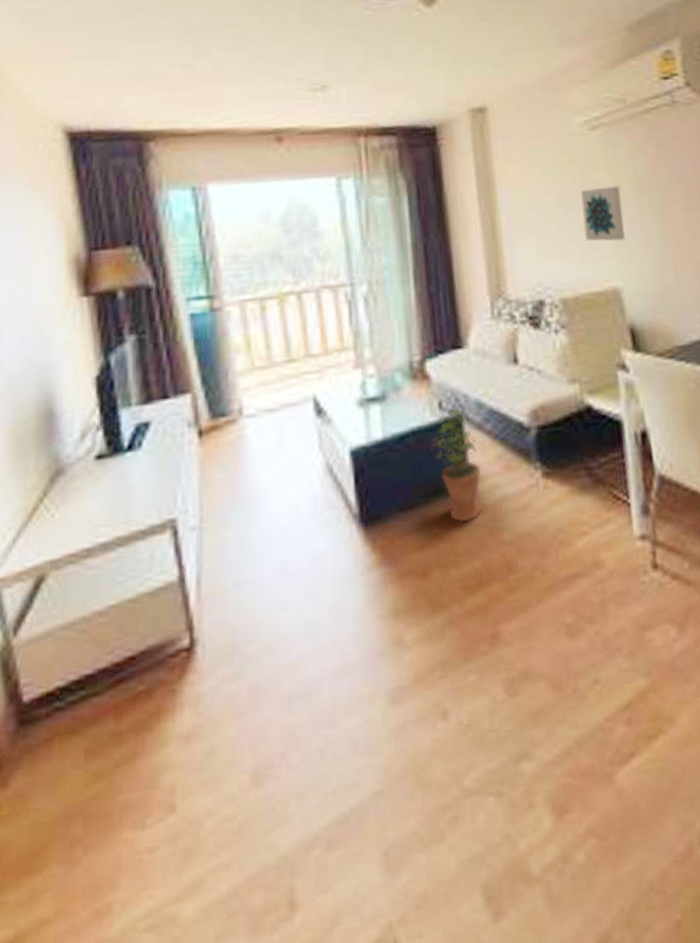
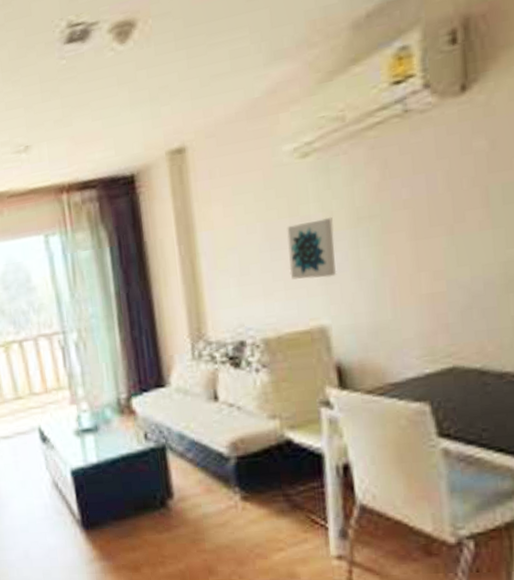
potted plant: present [431,403,482,523] -> none [138,434,185,533]

